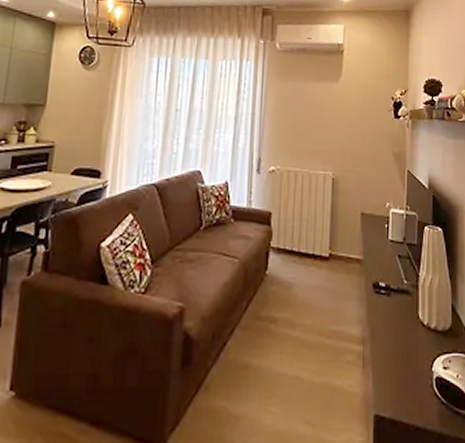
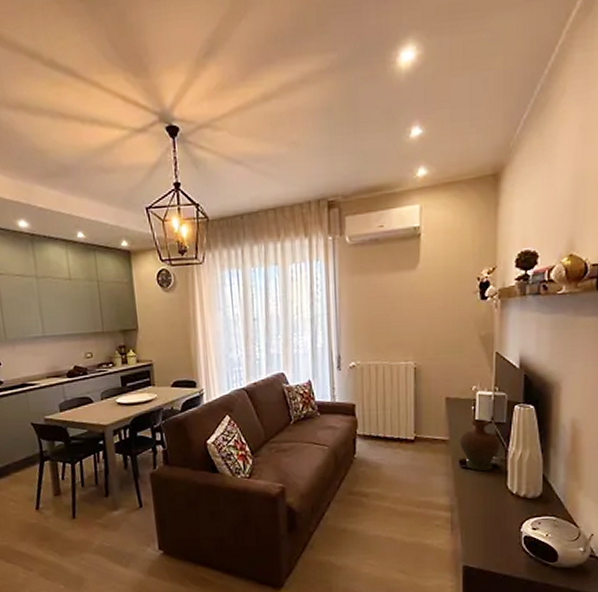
decorative vase: none [373,237,412,298] -> present [459,418,501,472]

